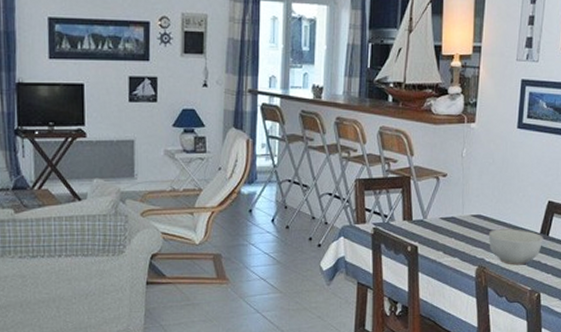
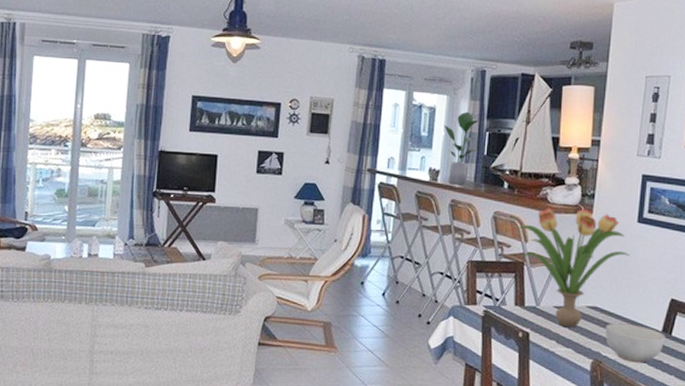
potted plant: none [325,22,361,103] -> present [444,111,479,186]
flower arrangement: none [404,117,511,237] -> present [518,207,630,327]

